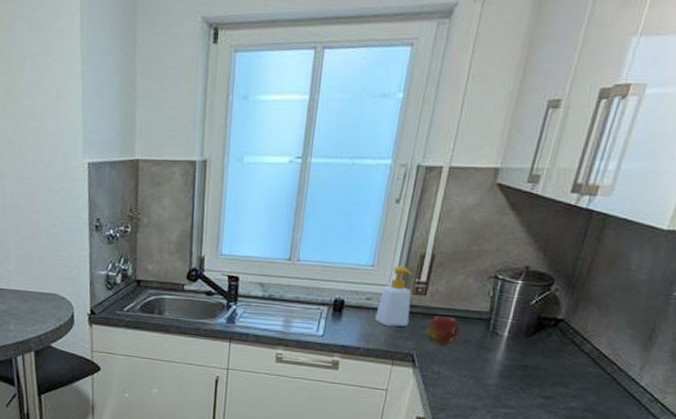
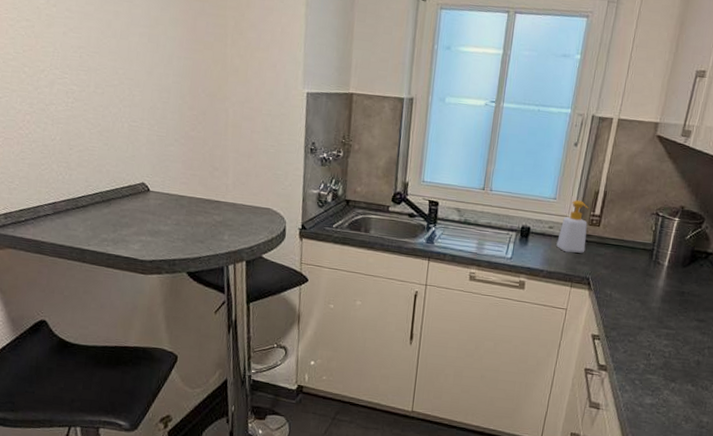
fruit: present [425,316,461,346] -> none [599,245,629,272]

